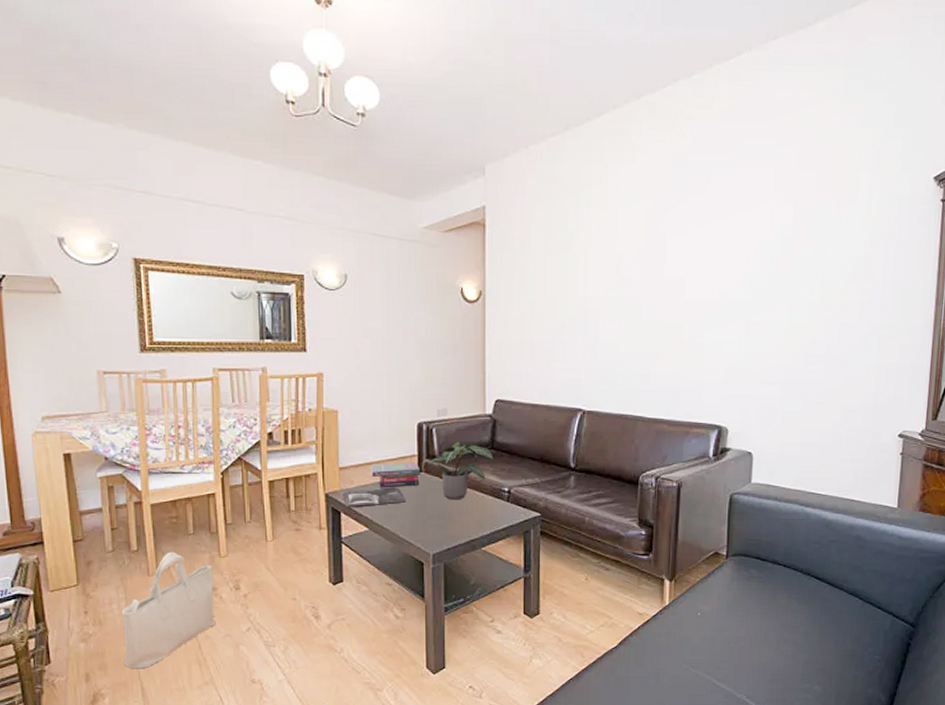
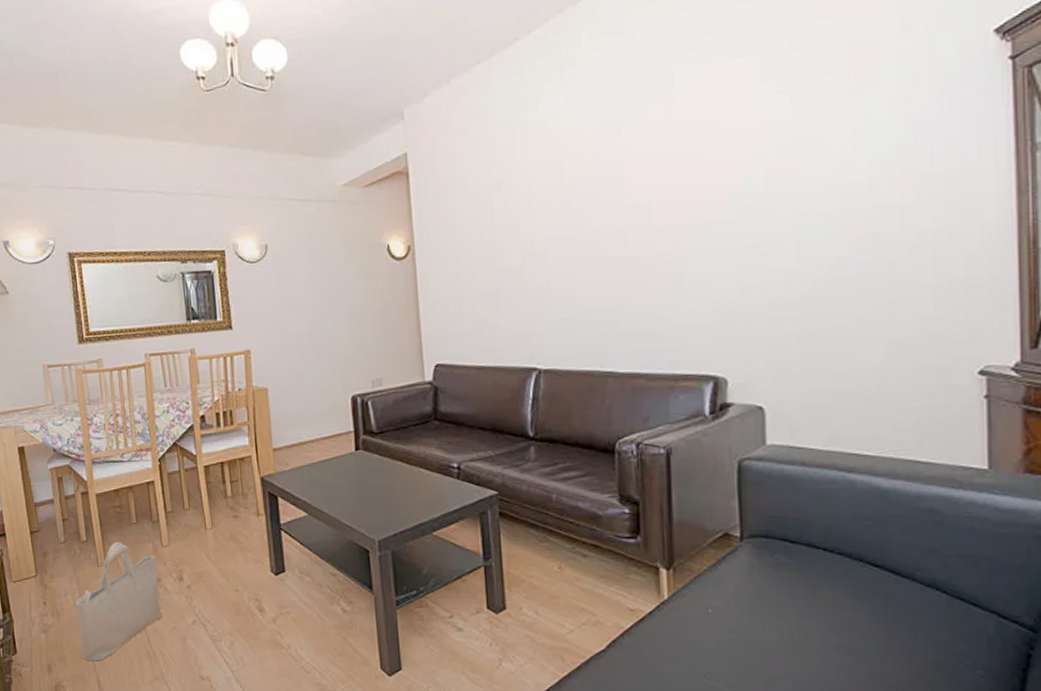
magazine: present [343,487,406,508] -> none [279,467,345,492]
books: present [371,462,421,488] -> none [305,439,359,469]
potted plant: present [427,441,494,500] -> none [365,414,439,479]

